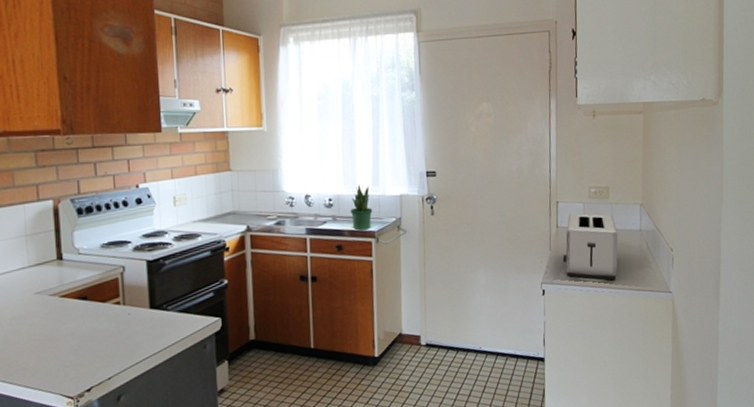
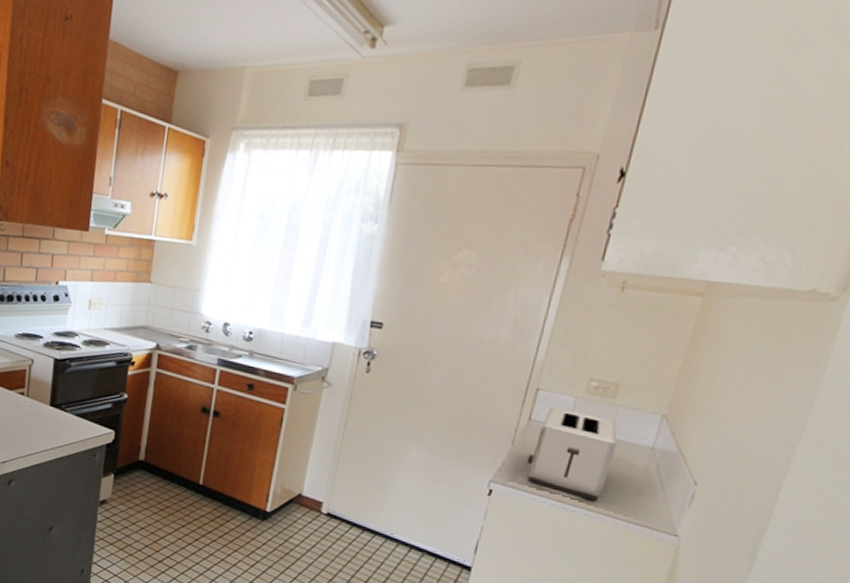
planter: present [350,184,373,231] -> none [269,321,299,375]

